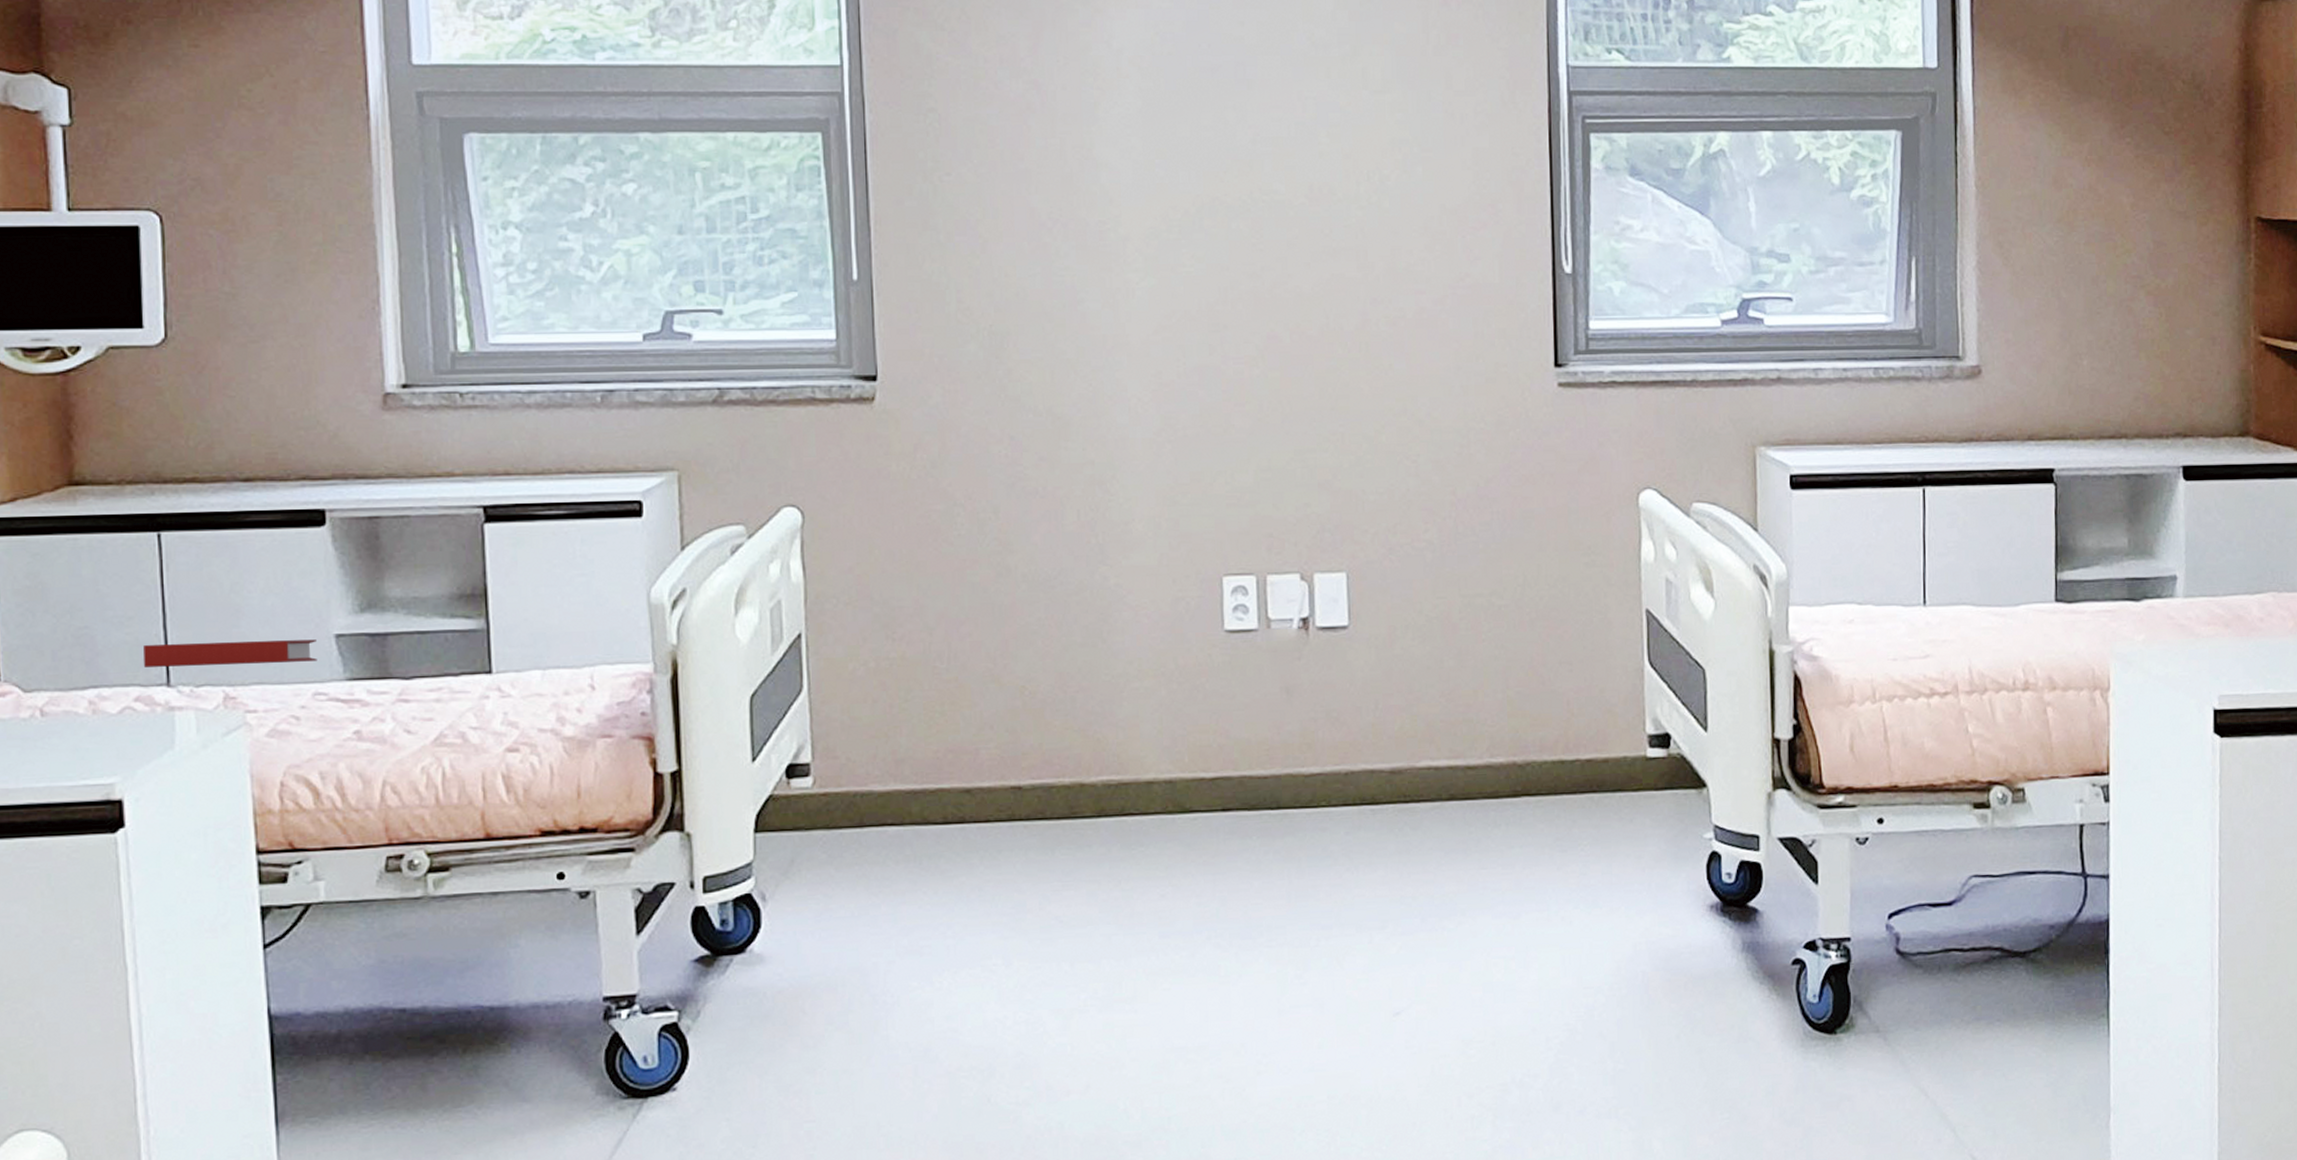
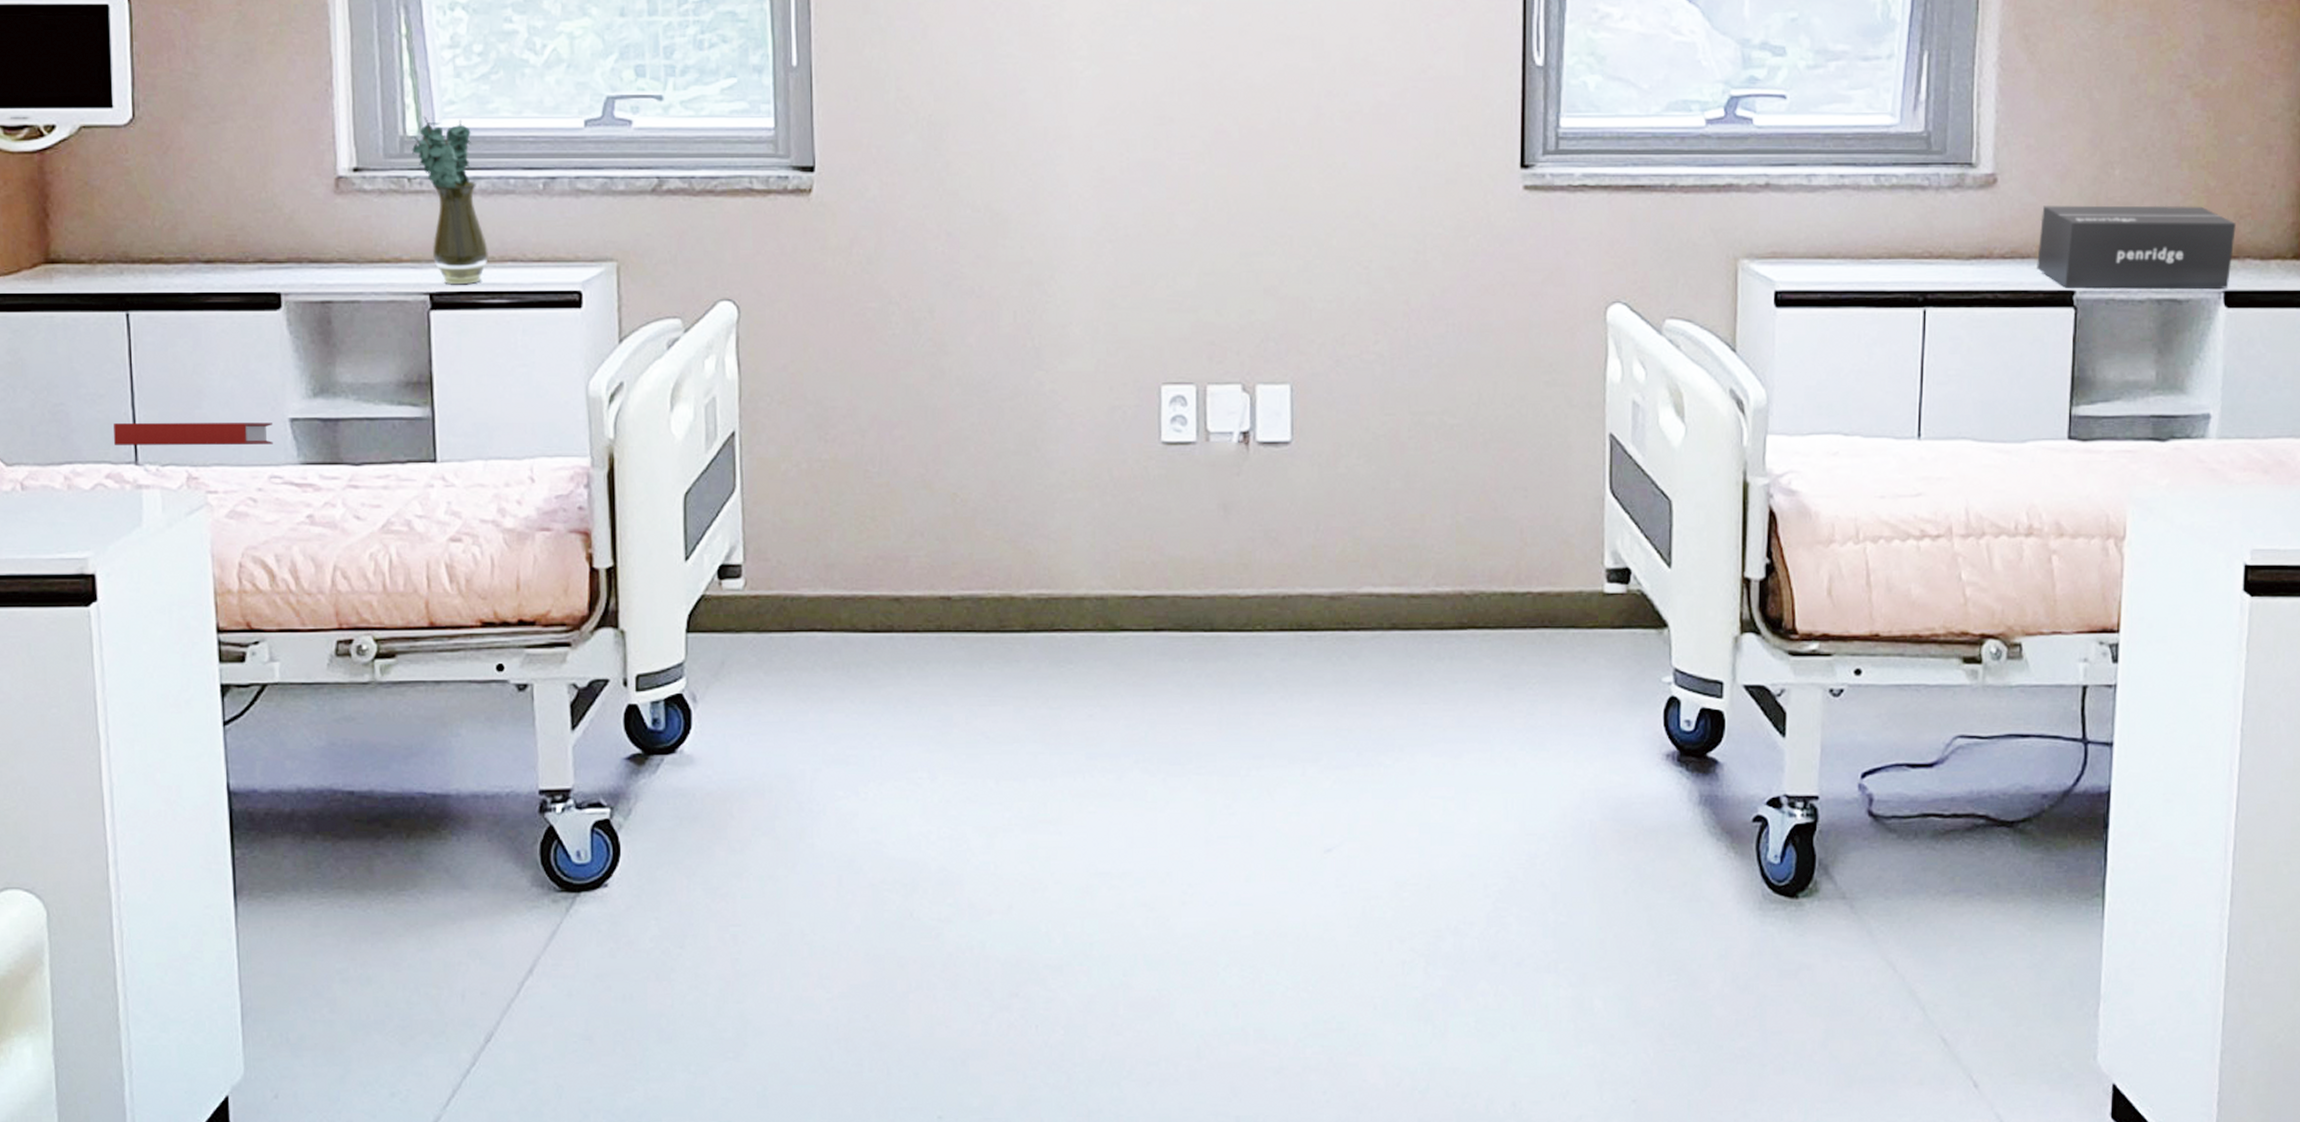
vase: none [464,332,545,496] -> present [412,116,489,284]
box: none [2020,391,2189,467] -> present [2037,205,2236,289]

